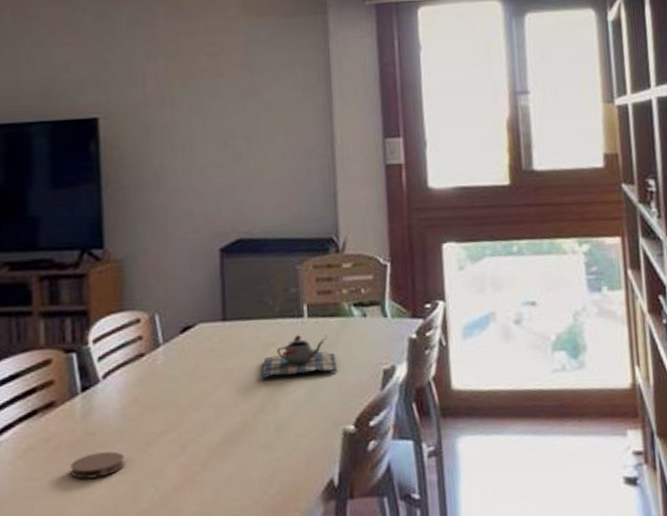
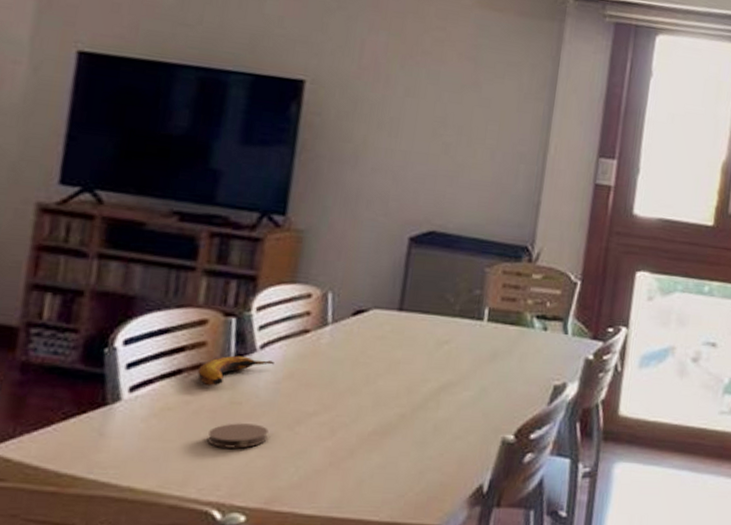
banana: none [51,388,118,422] -> present [197,355,274,386]
teapot: present [261,334,337,378] -> none [428,336,509,381]

